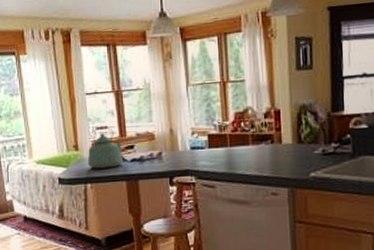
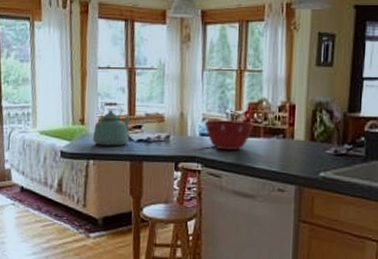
mixing bowl: none [194,130,242,161] -> present [204,119,254,150]

